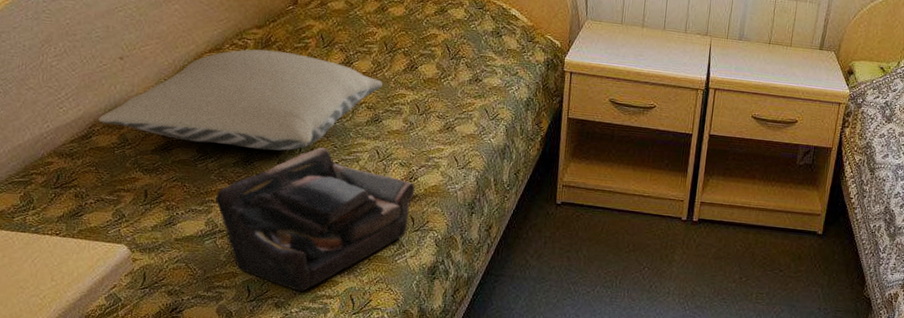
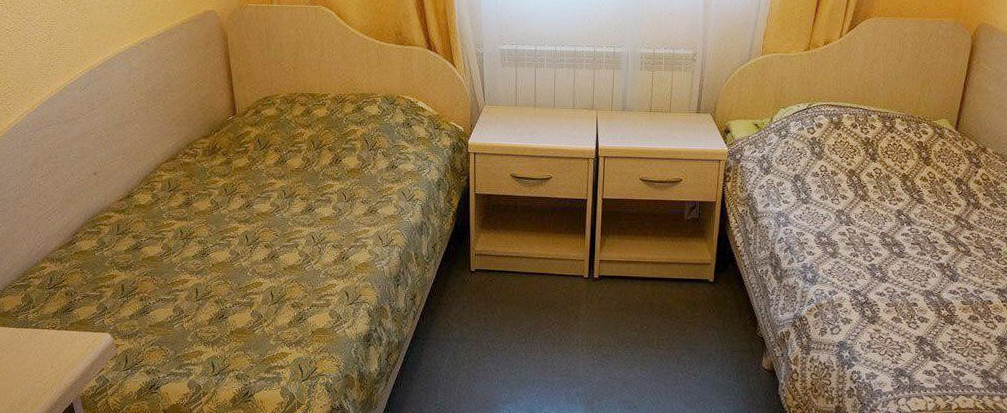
pillow: present [98,49,382,151] -> none [80,156,312,243]
tote bag: present [215,147,415,292] -> none [179,237,347,364]

